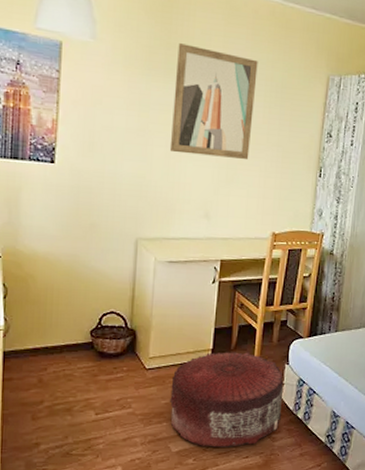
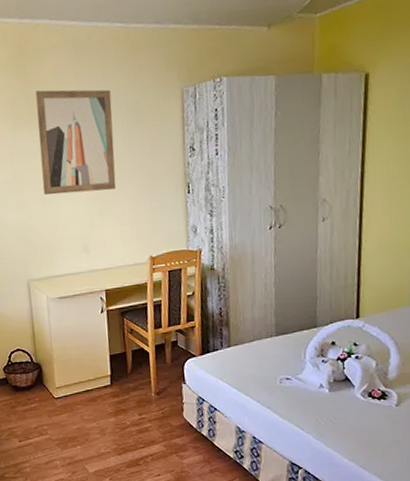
pouf: present [170,352,284,448] -> none [78,375,187,467]

